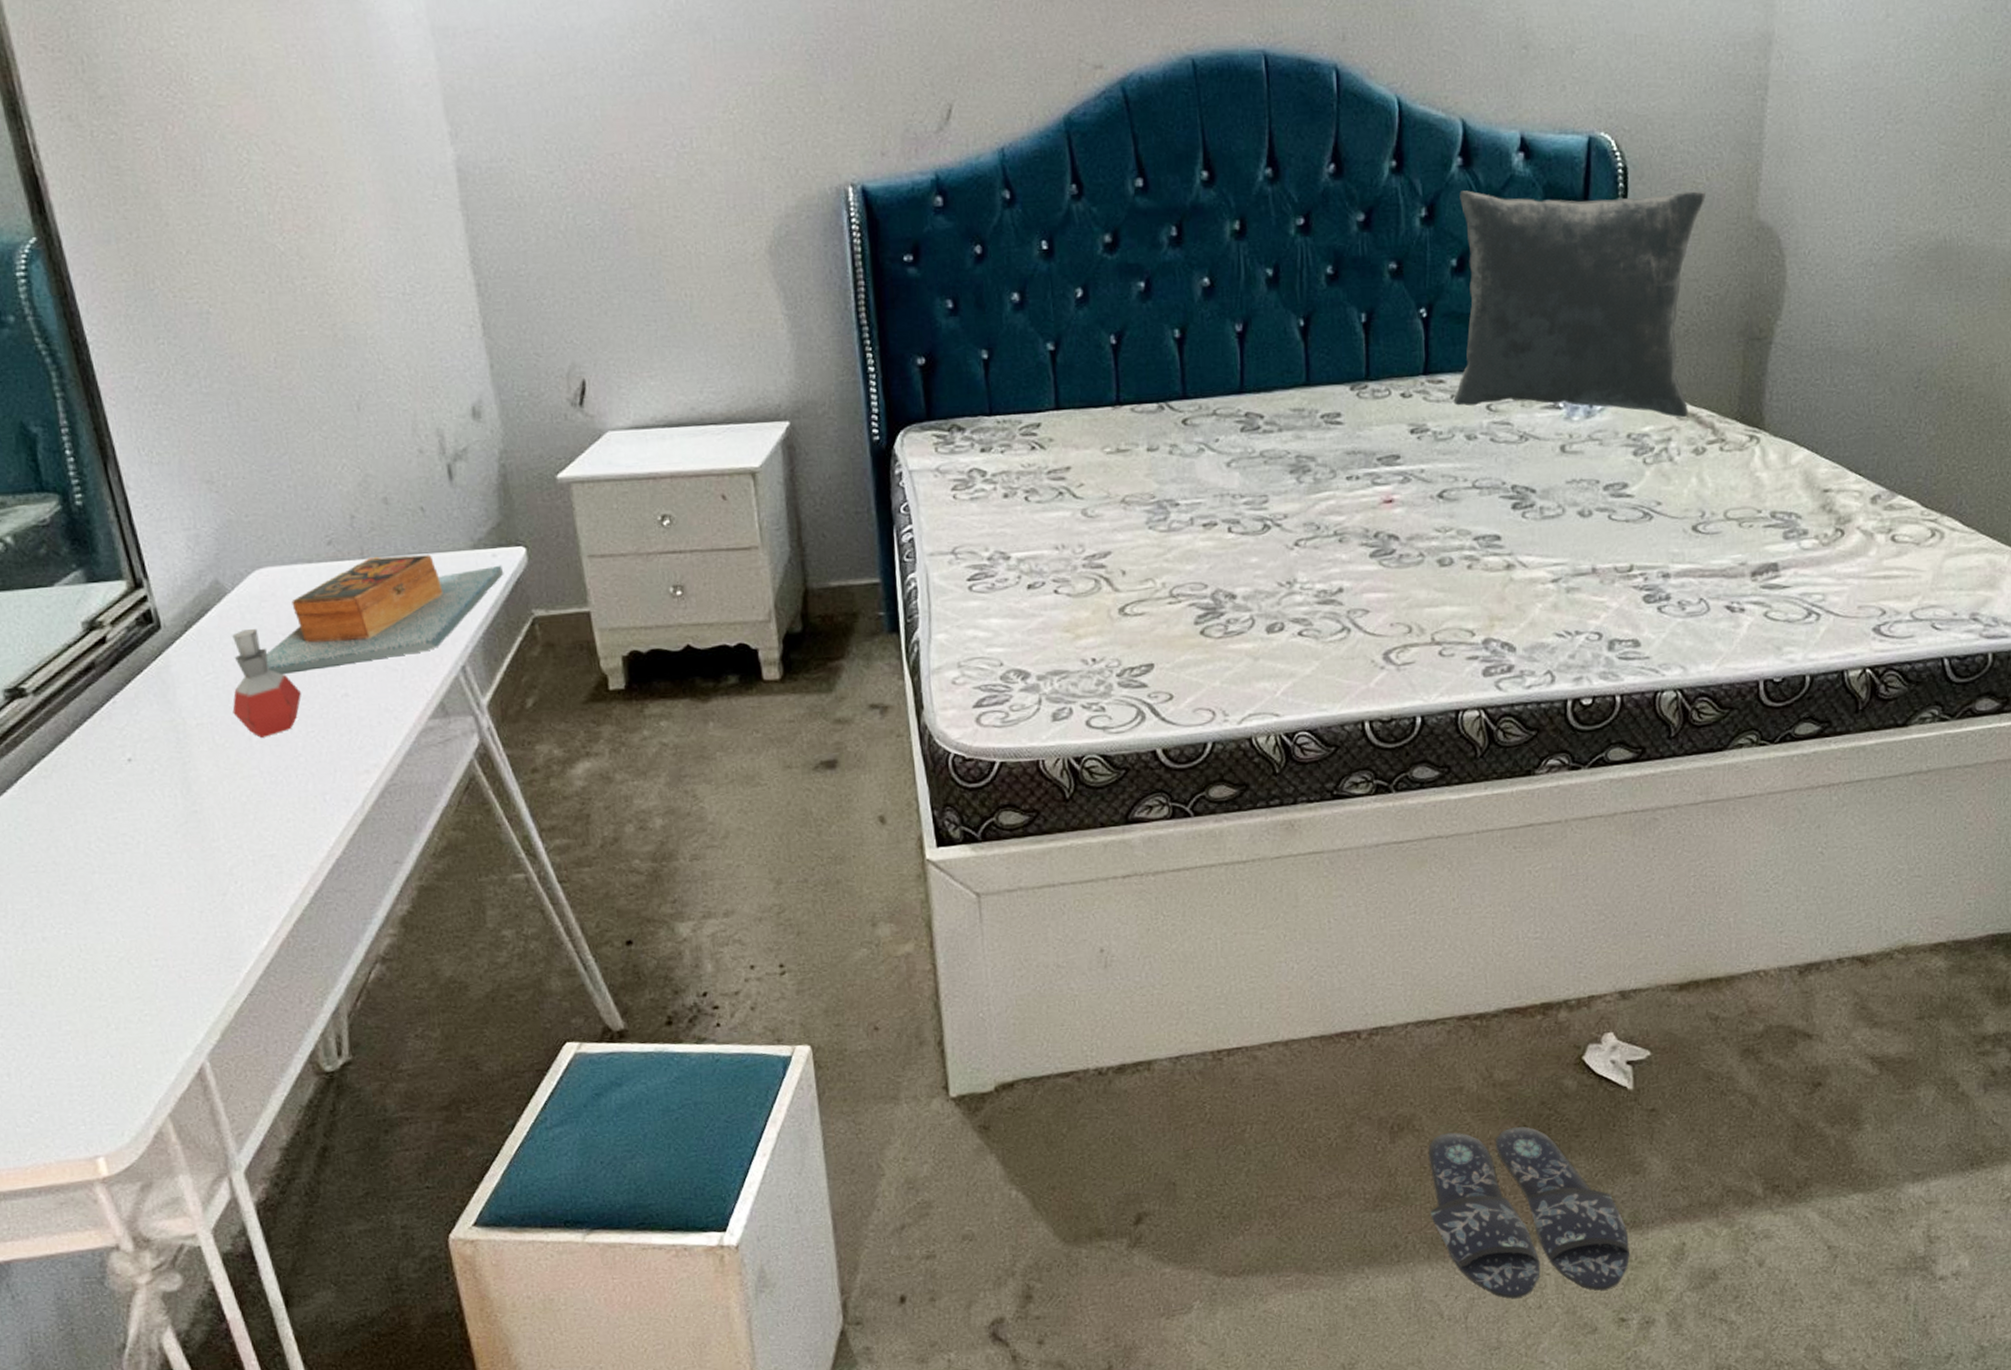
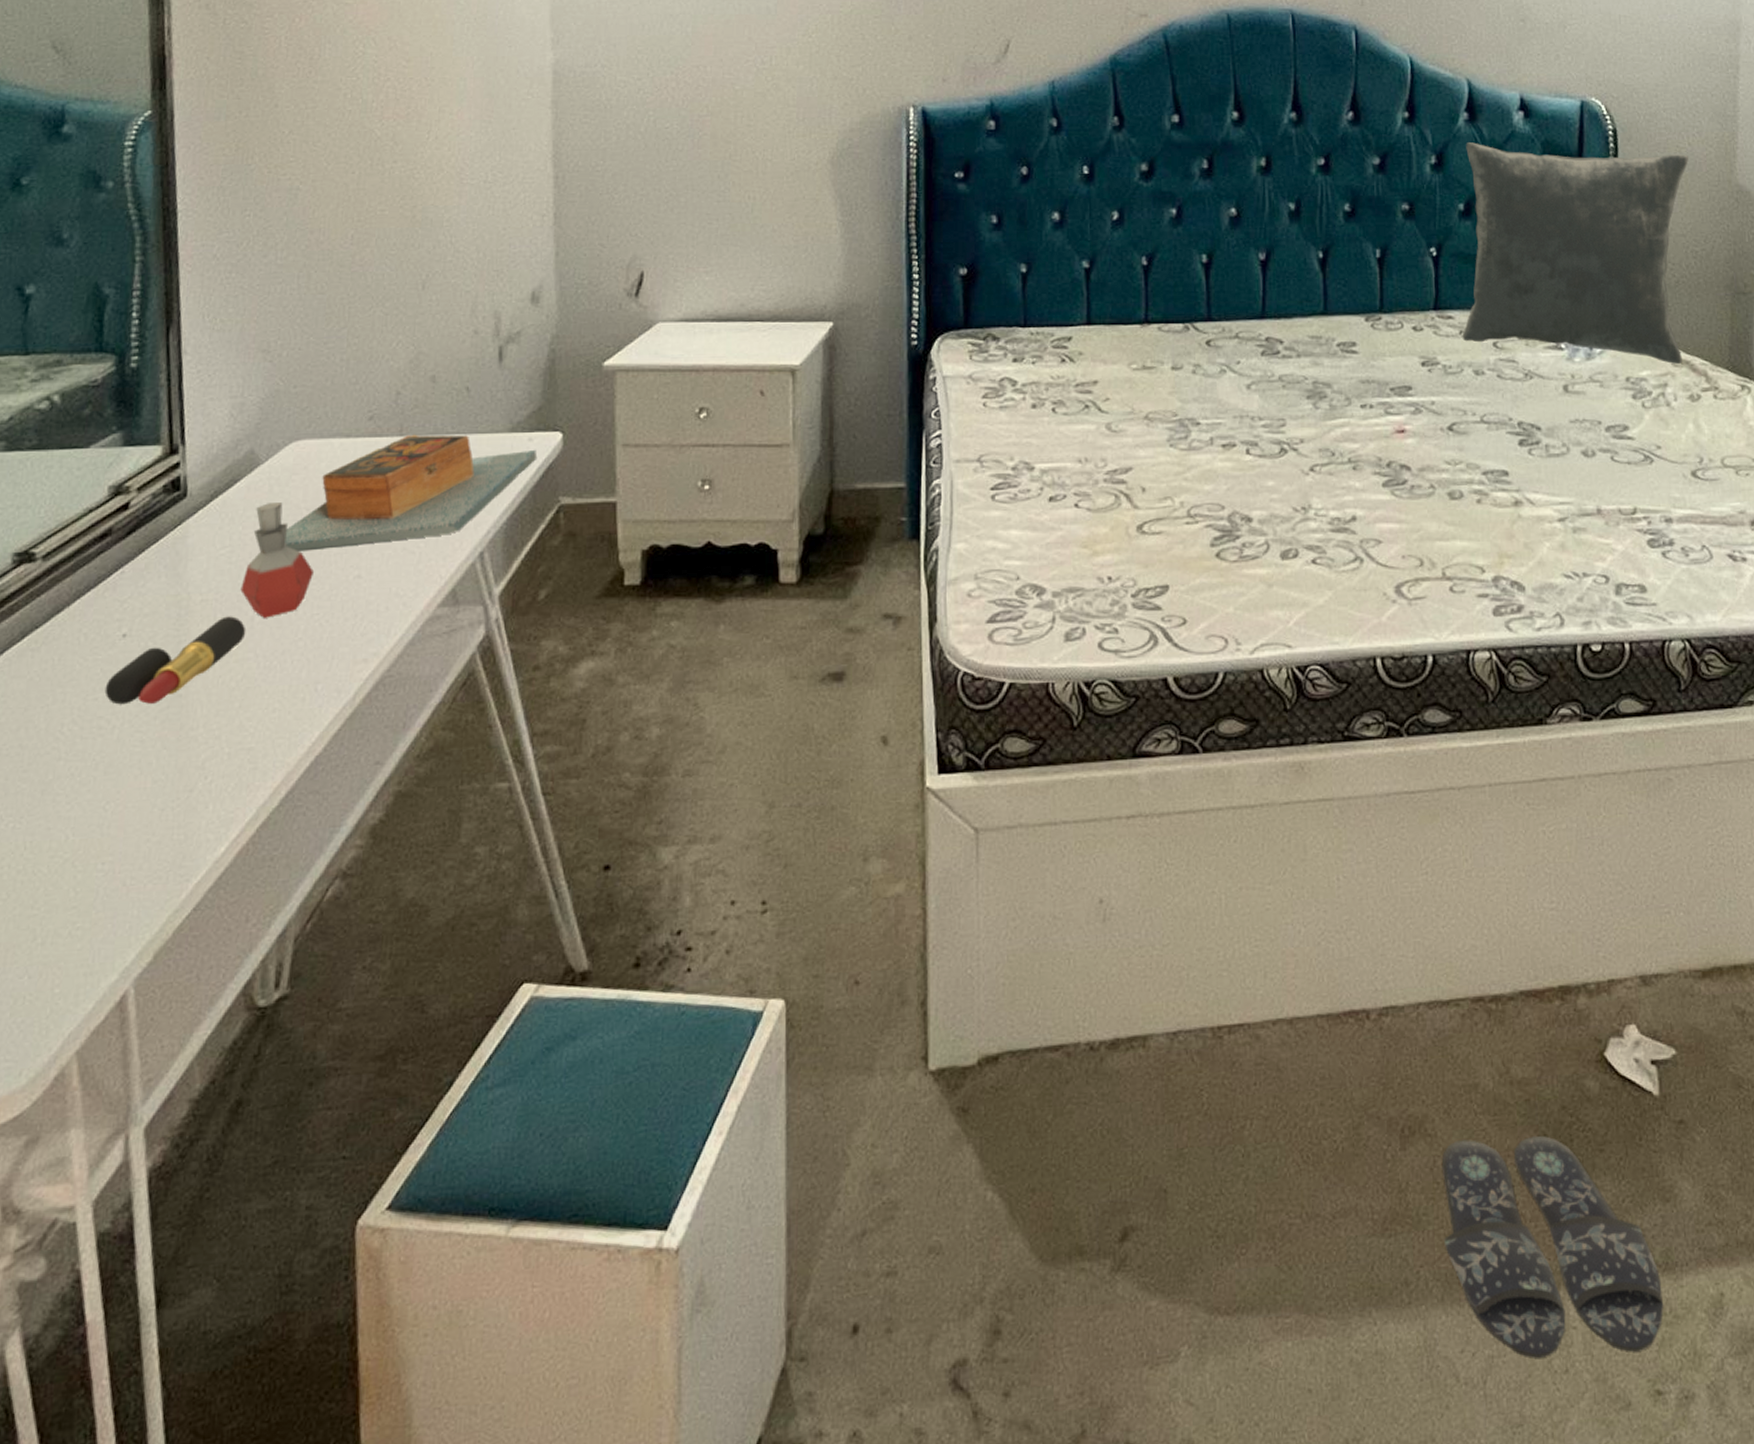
lipstick: none [122,737,247,823] -> present [104,616,246,705]

